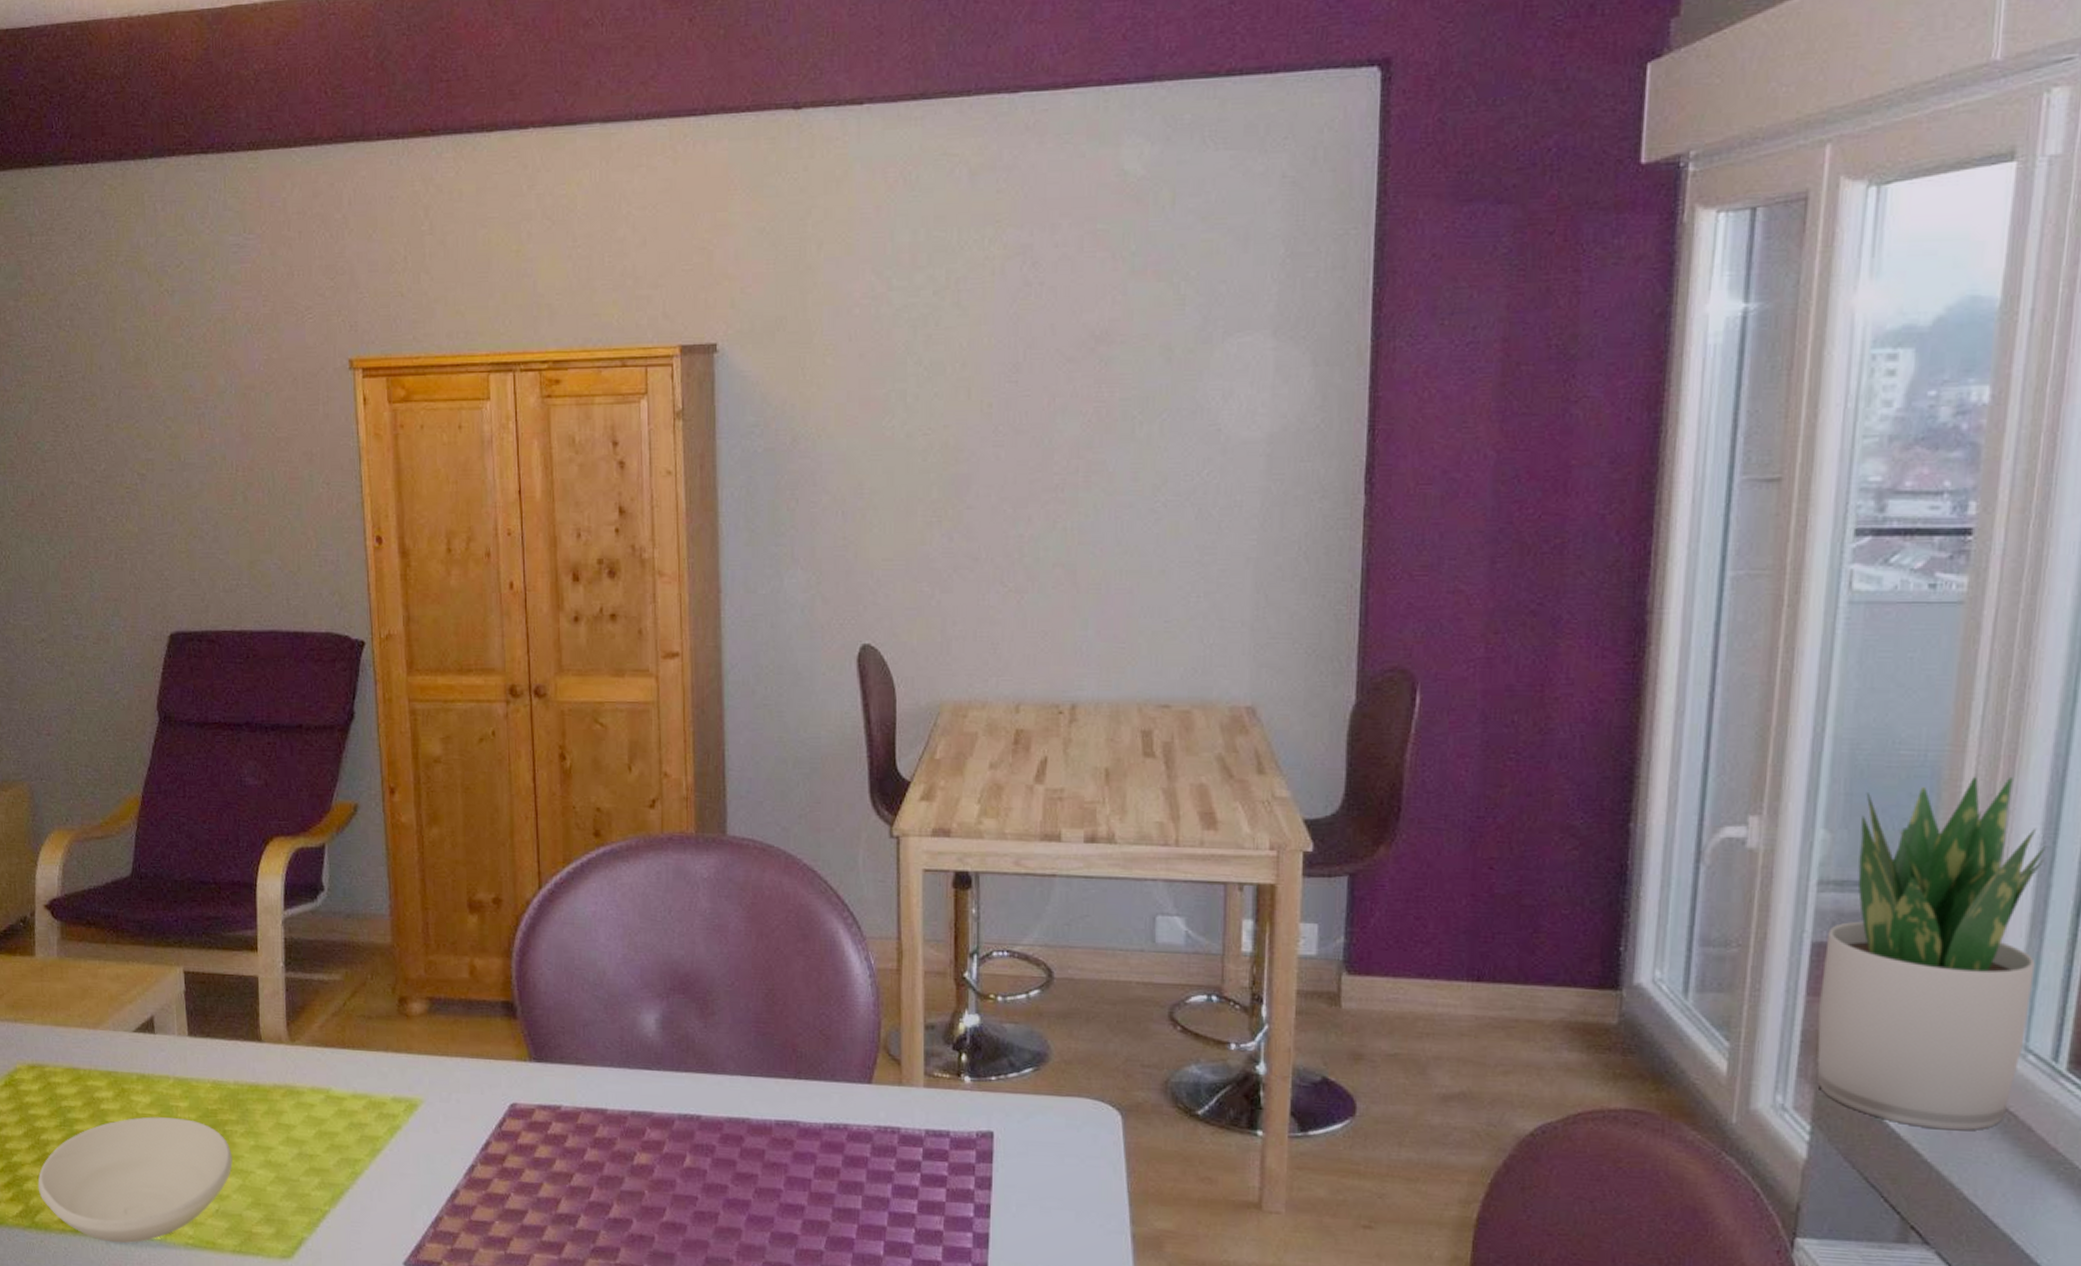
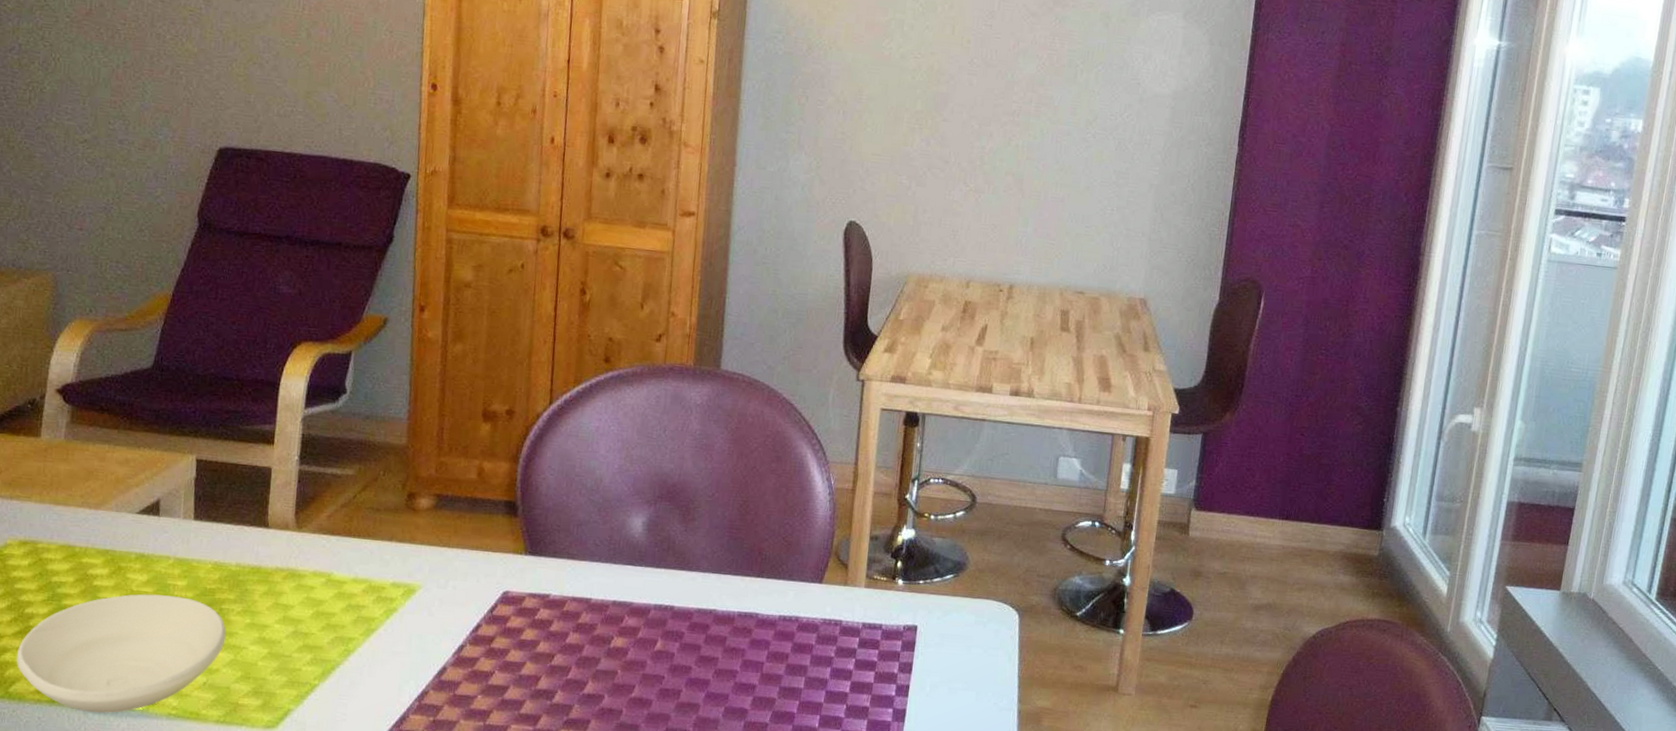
planter: present [1816,777,2047,1131] -> none [1503,391,1654,641]

